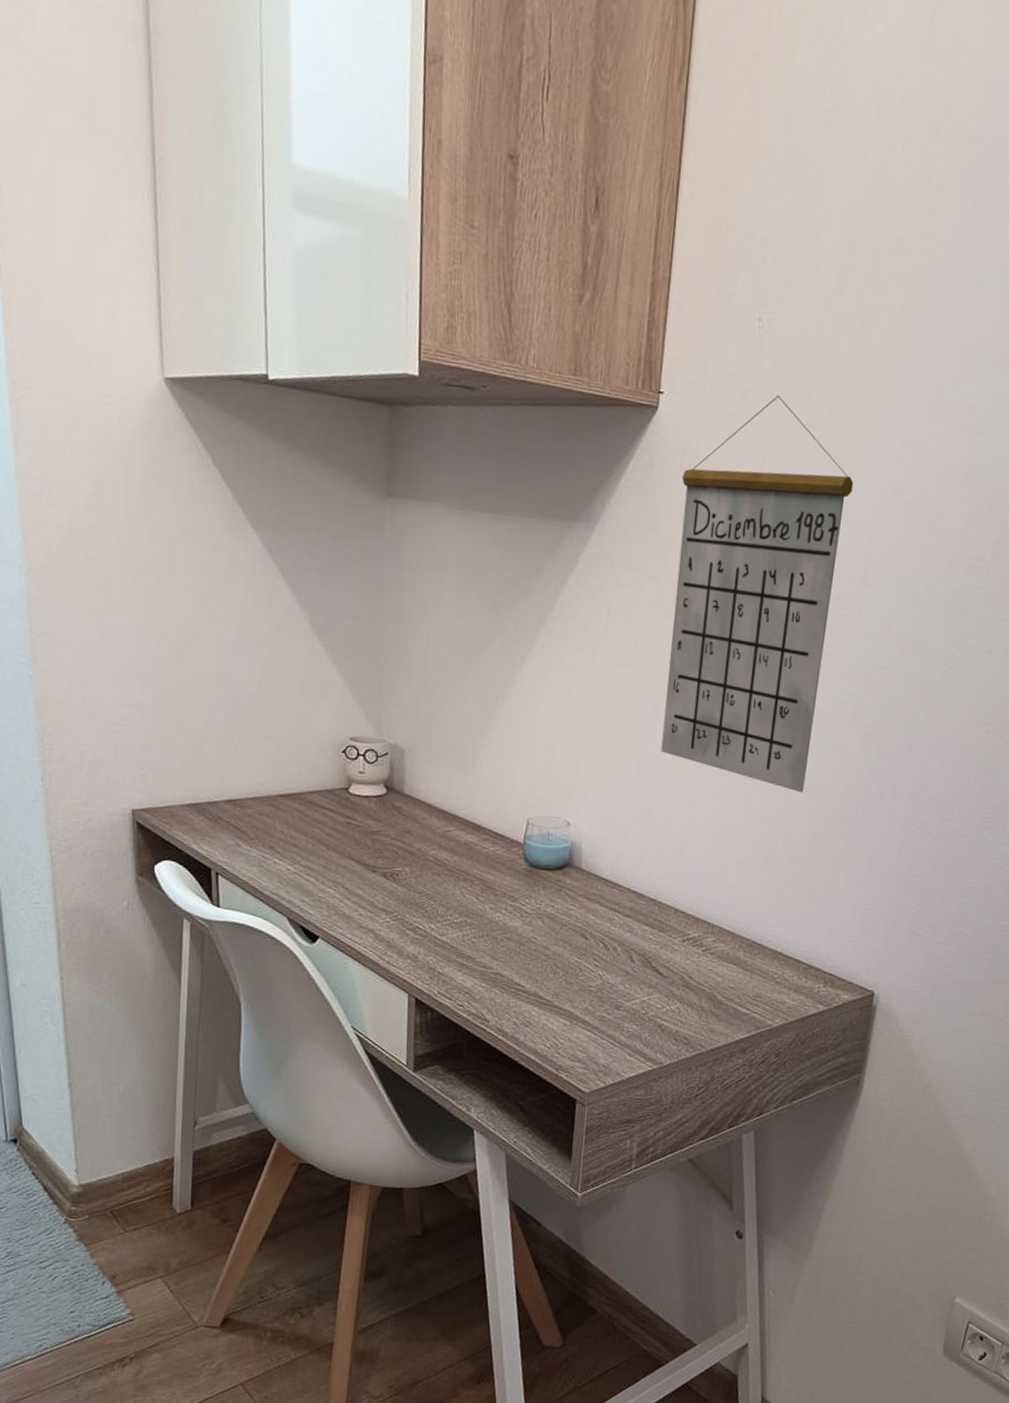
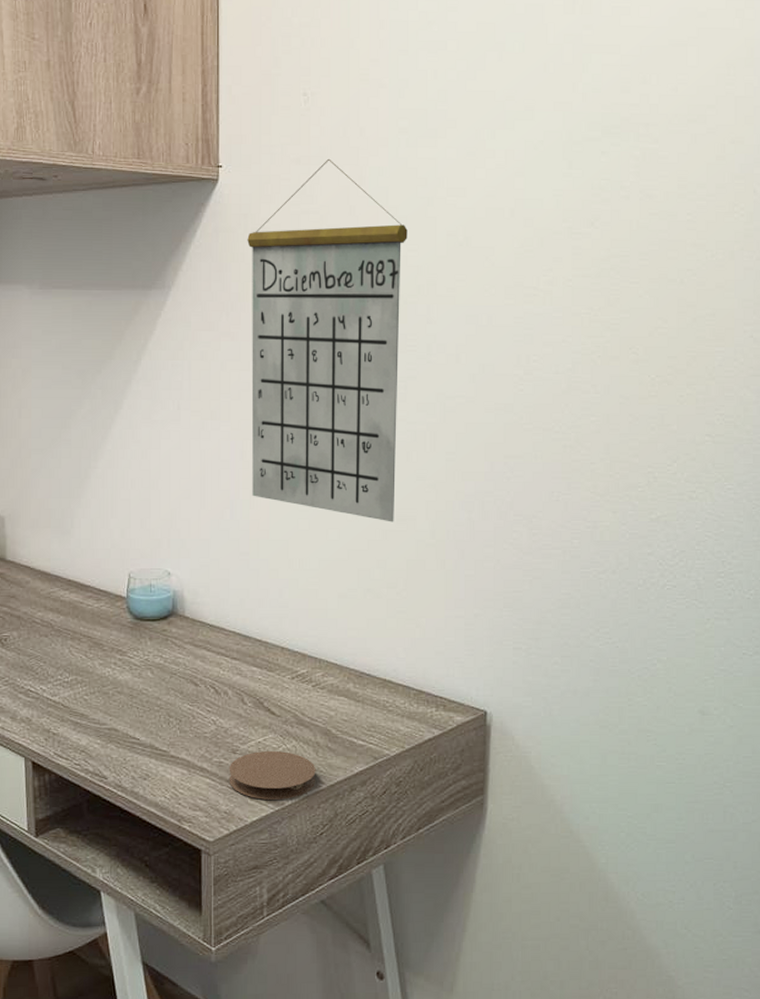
coaster: none [609,1009,698,1059] -> present [229,750,316,800]

